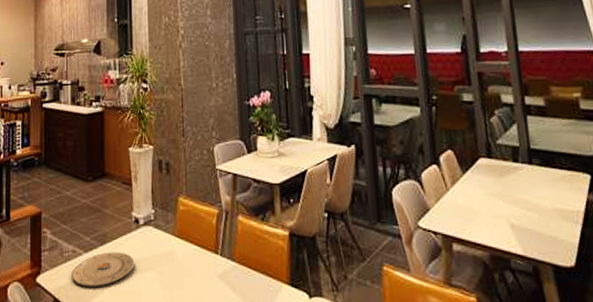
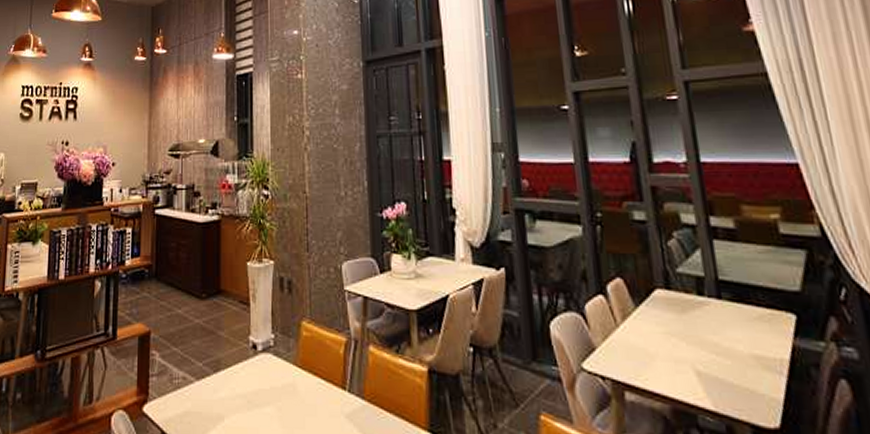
plate: present [72,252,135,288] -> none [181,381,251,422]

